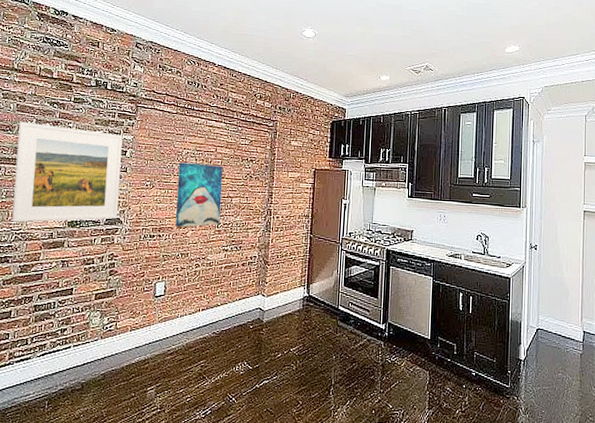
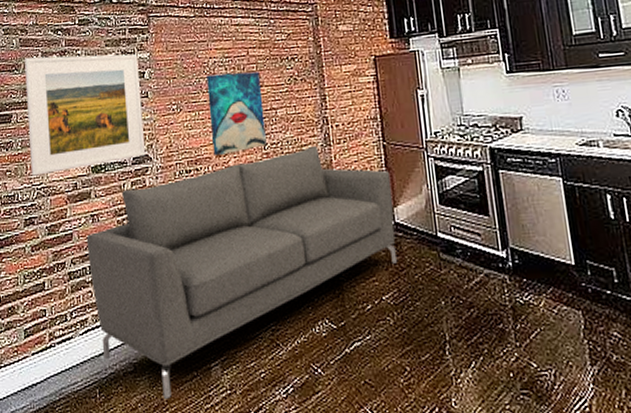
sofa: none [54,230,312,413] -> present [86,145,397,399]

